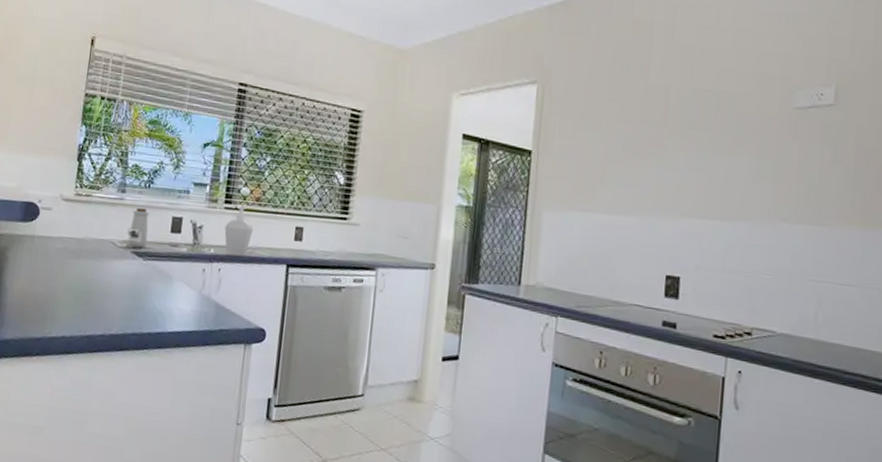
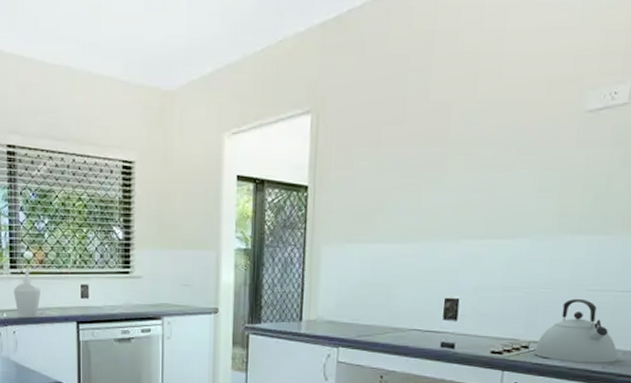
kettle: none [758,287,842,358] -> present [534,298,618,363]

